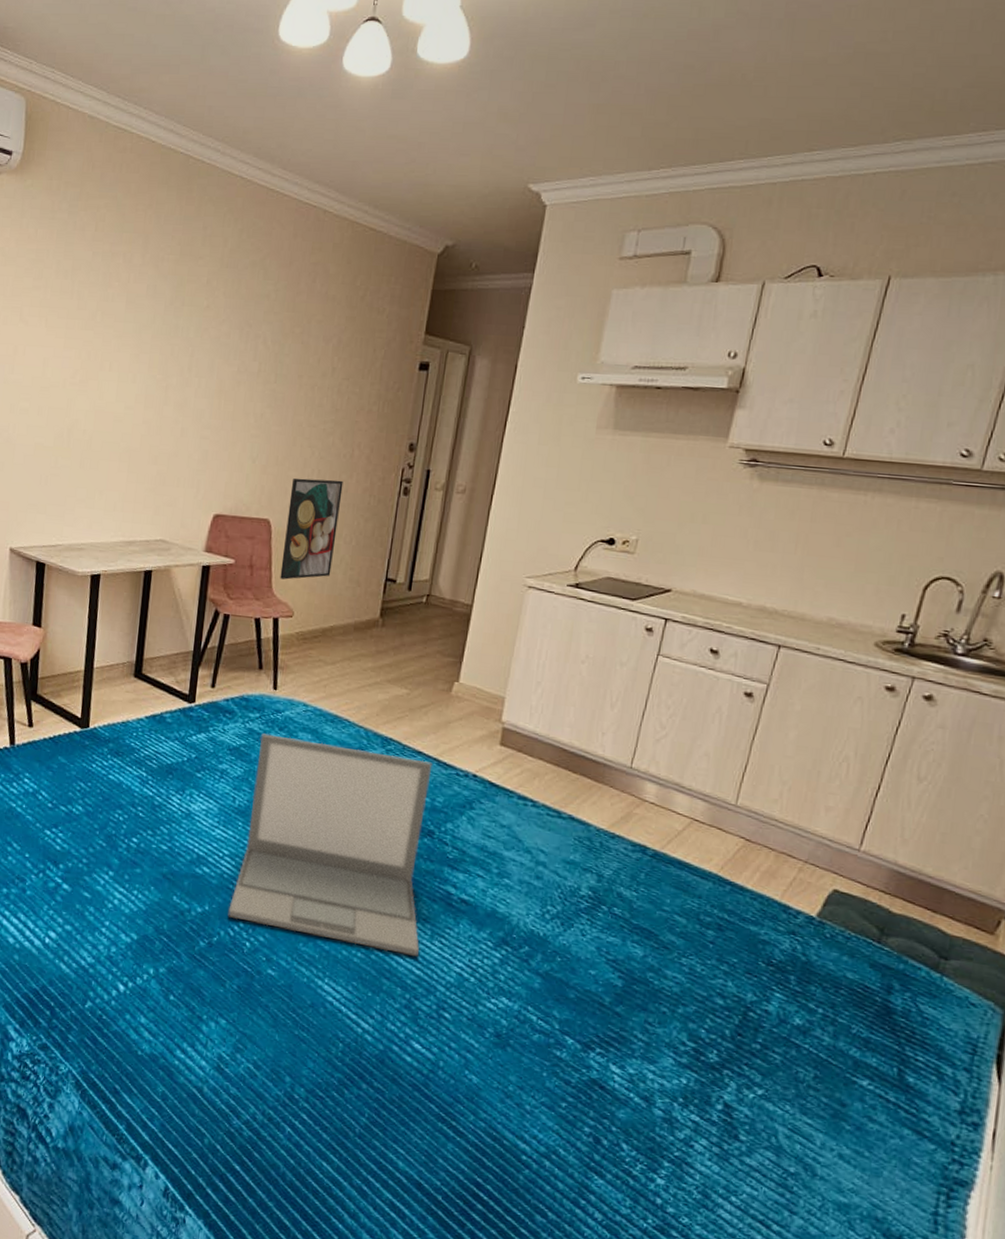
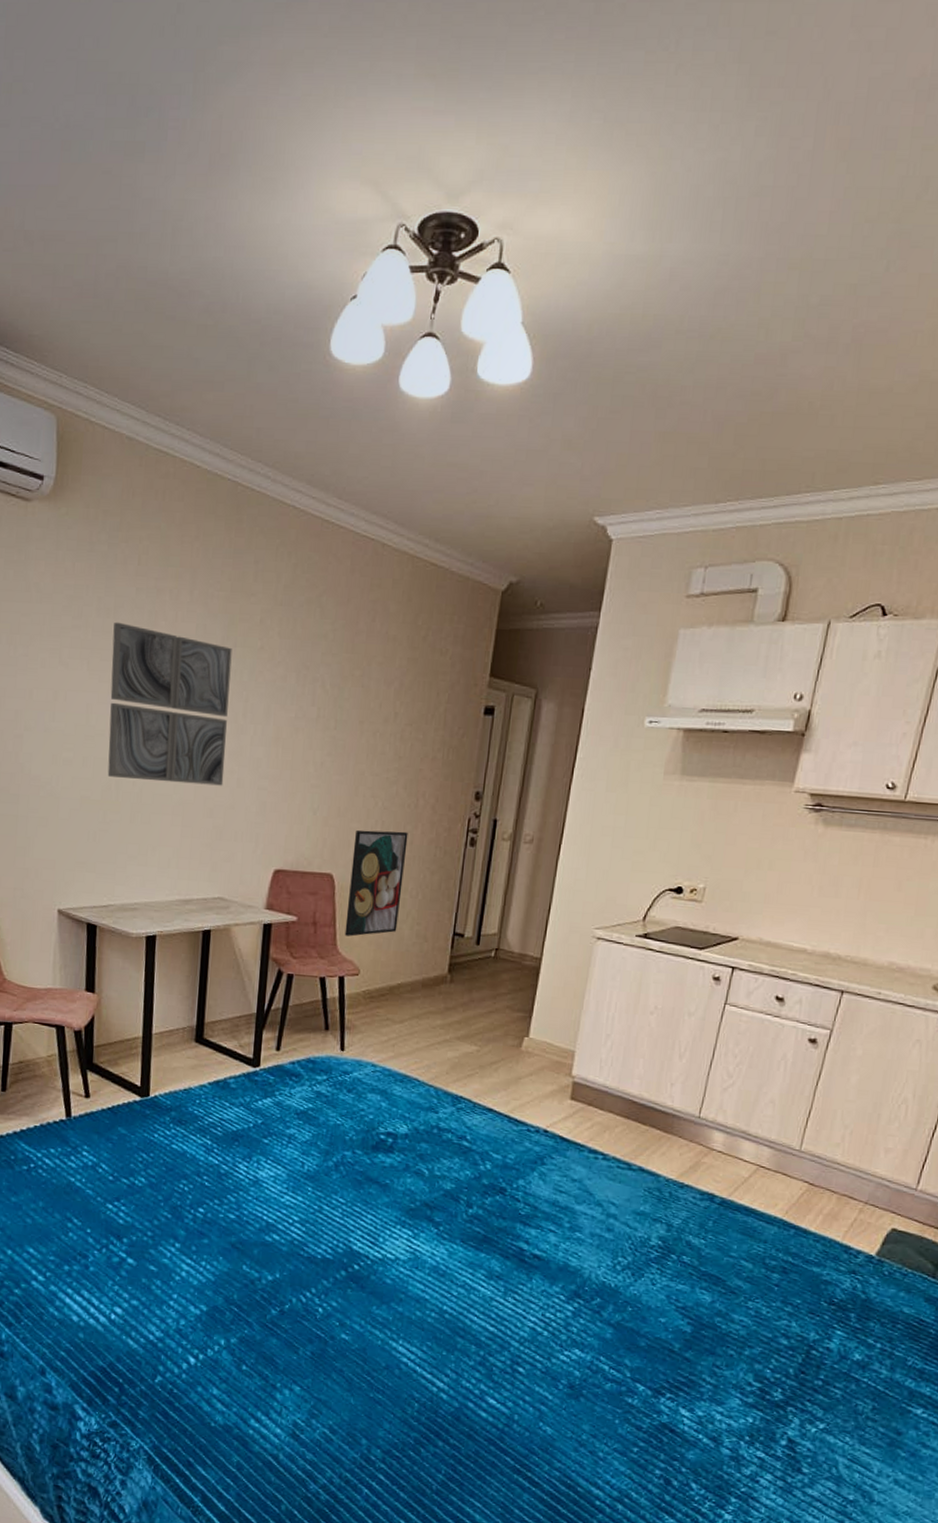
wall art: none [60,283,180,435] -> present [107,622,232,786]
laptop: present [228,733,433,957] -> none [299,1096,504,1314]

